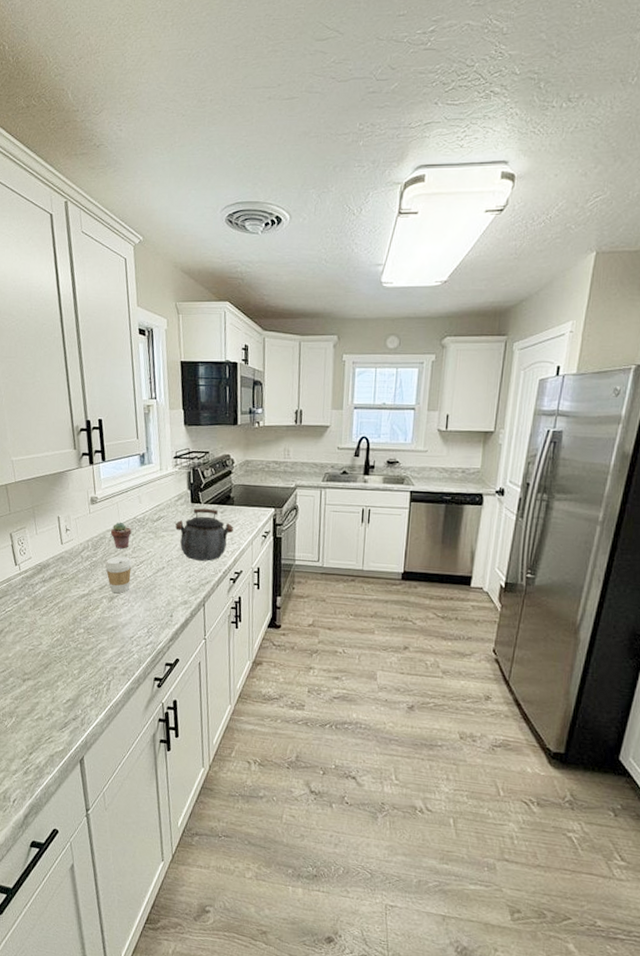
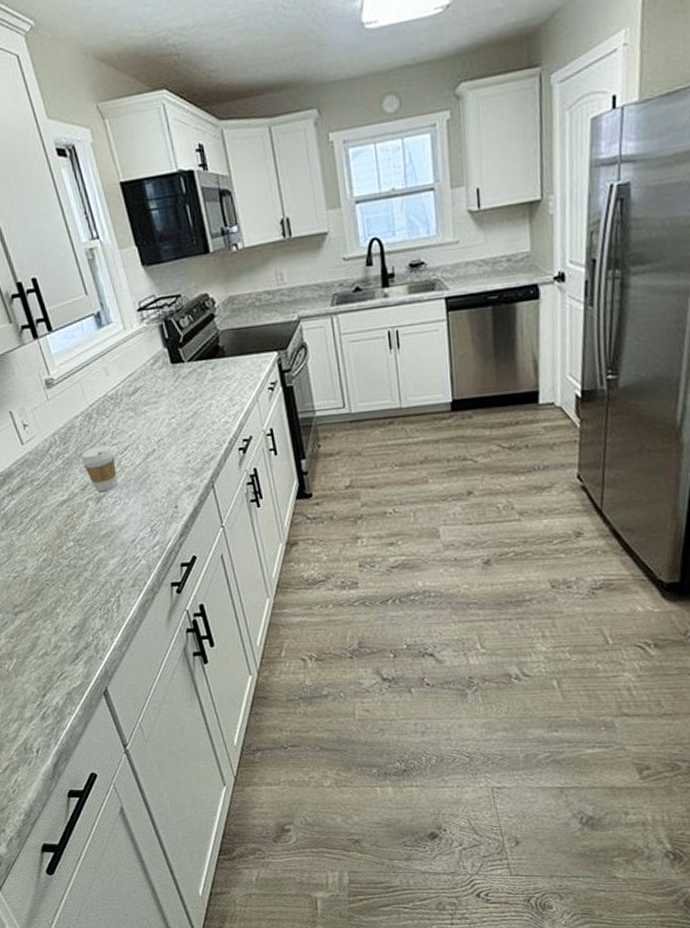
potted succulent: present [110,522,132,549] -> none [78,403,106,438]
kettle: present [175,508,233,561] -> none [157,366,231,434]

